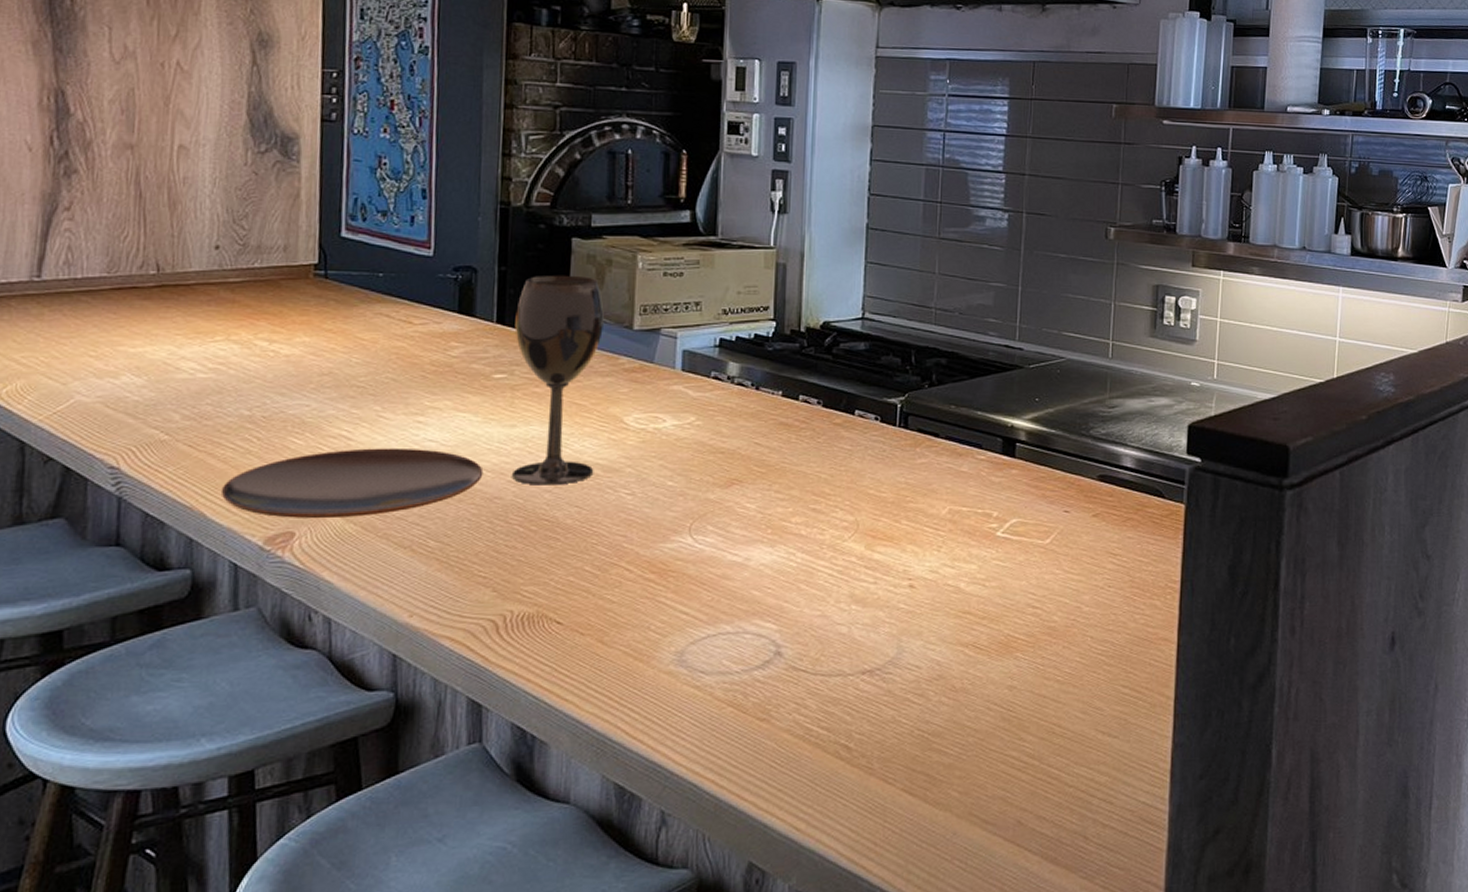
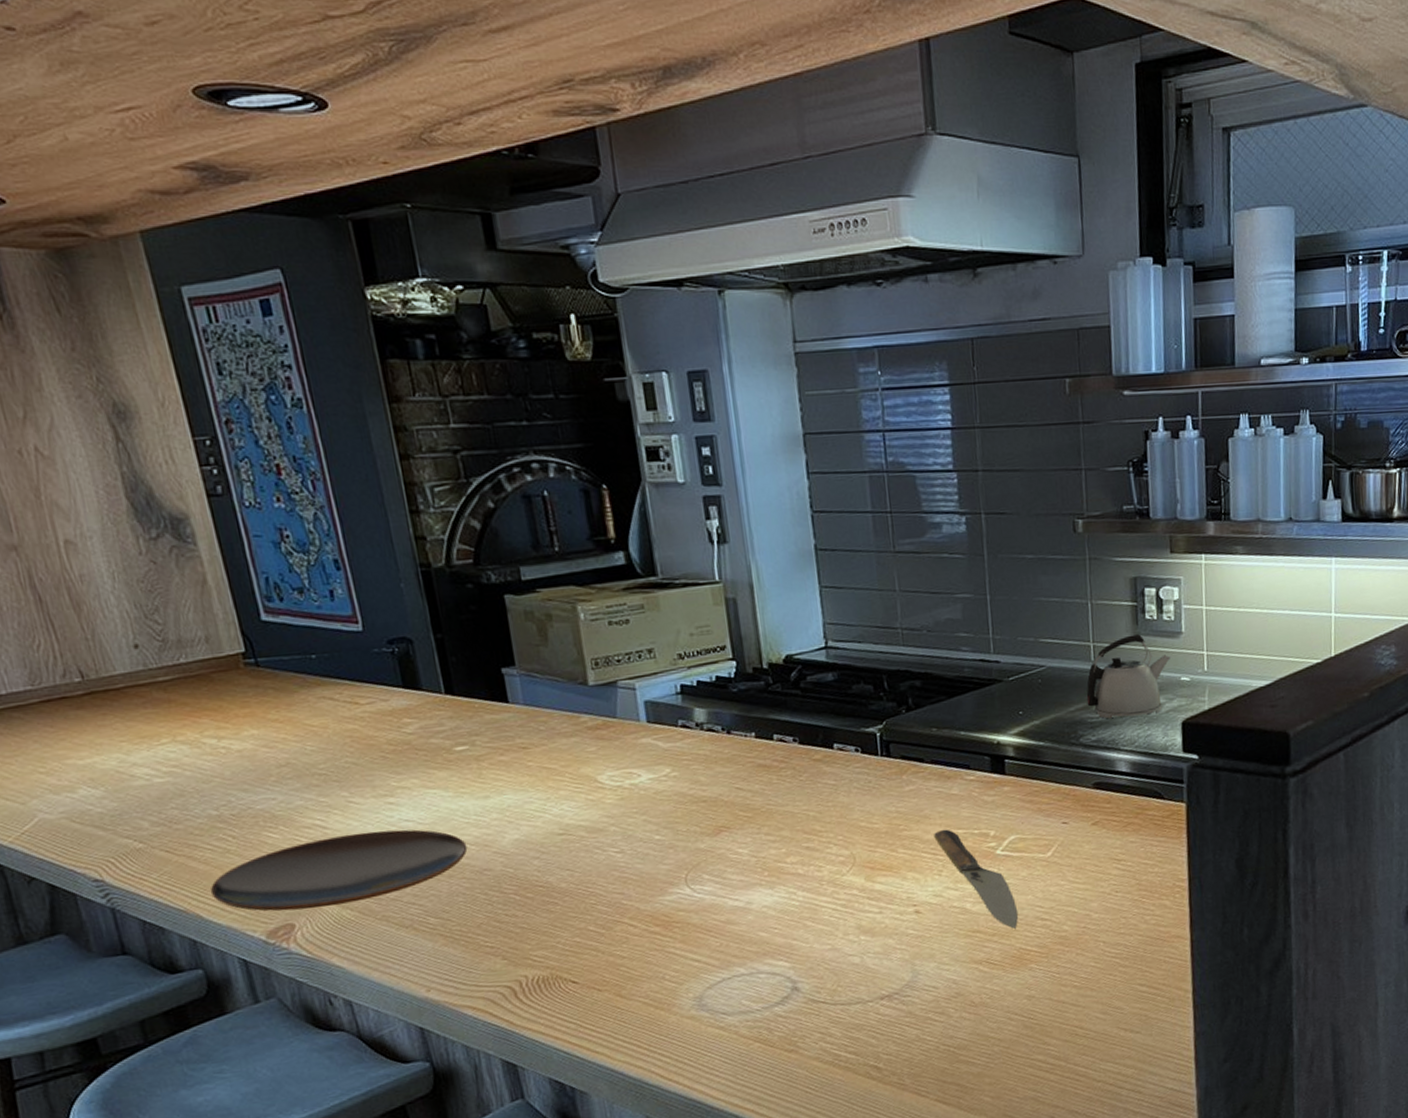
wine glass: present [511,275,604,485] -> none [462,635,578,853]
kitchen knife: none [938,505,1010,614] -> present [934,829,1018,929]
kettle: none [1100,337,1183,415] -> present [1086,634,1170,719]

